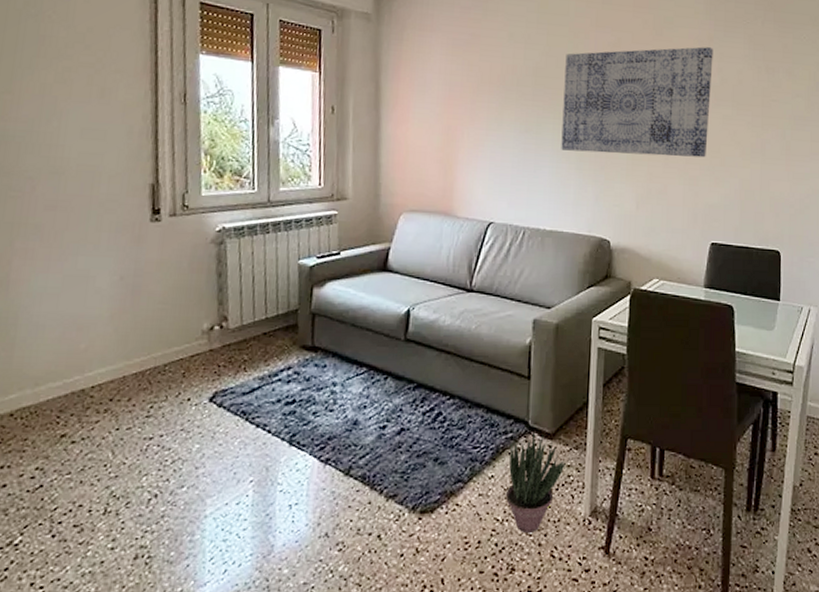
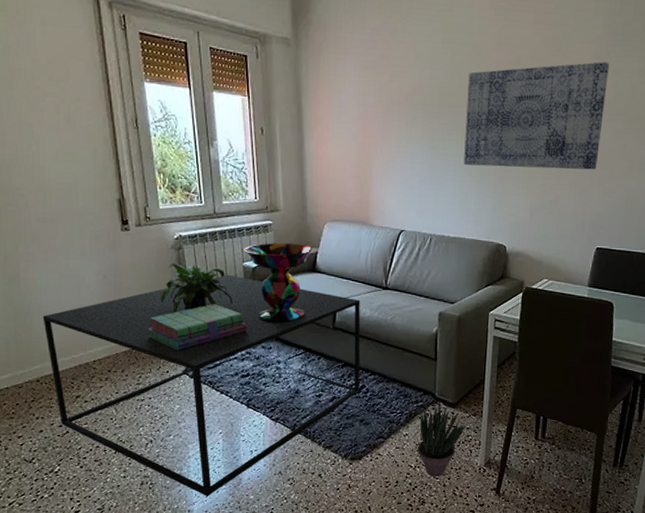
coffee table: none [31,274,439,573] -> present [42,274,361,496]
stack of books: none [168,311,298,371] -> present [147,304,247,351]
potted plant: none [190,259,283,323] -> present [161,262,234,313]
decorative bowl: none [300,236,386,335] -> present [243,242,314,324]

